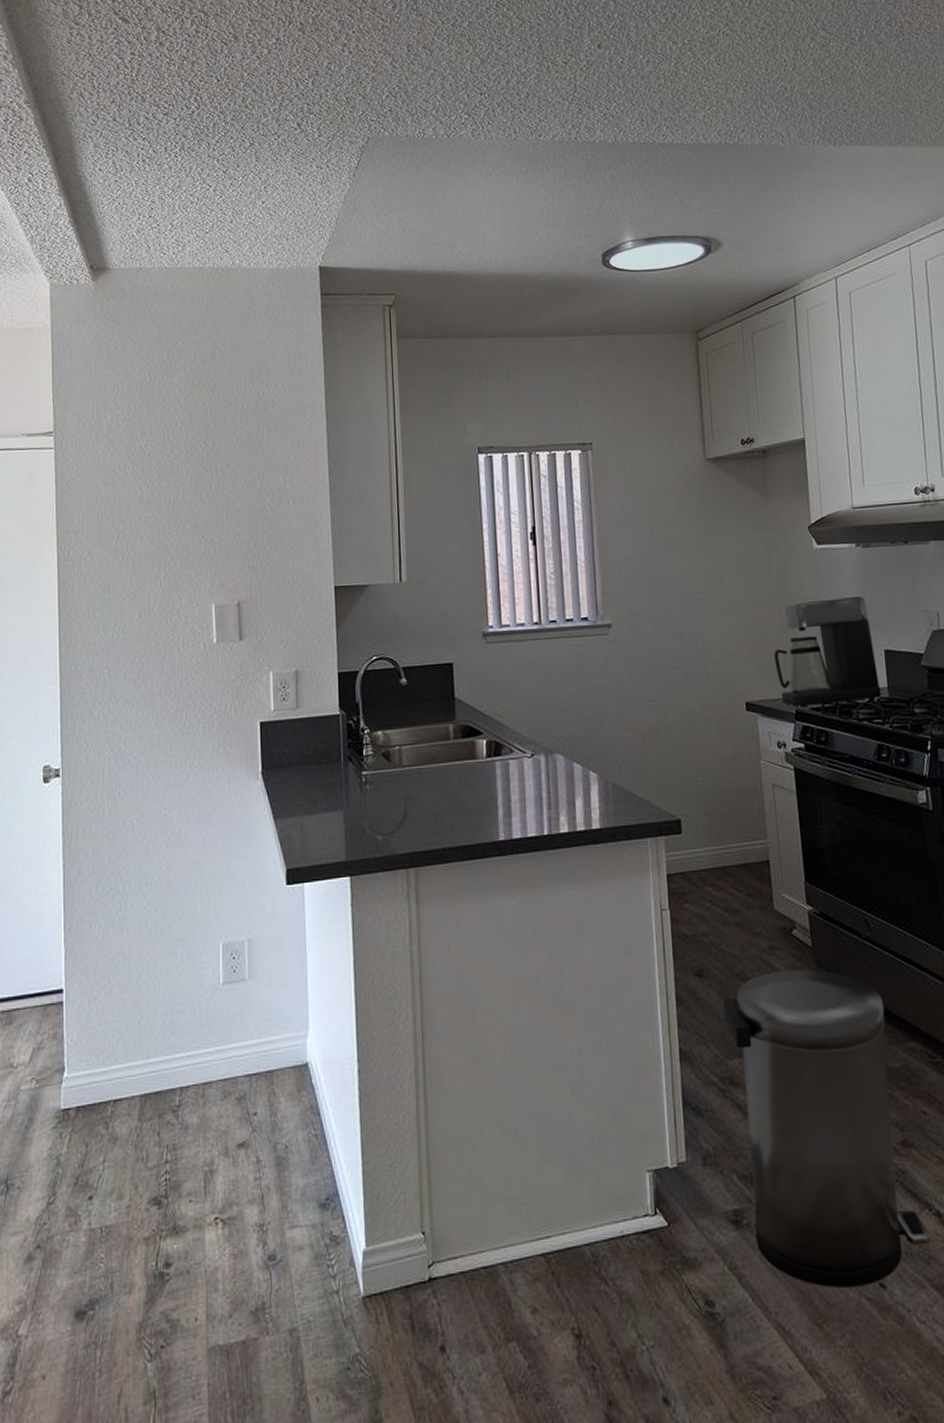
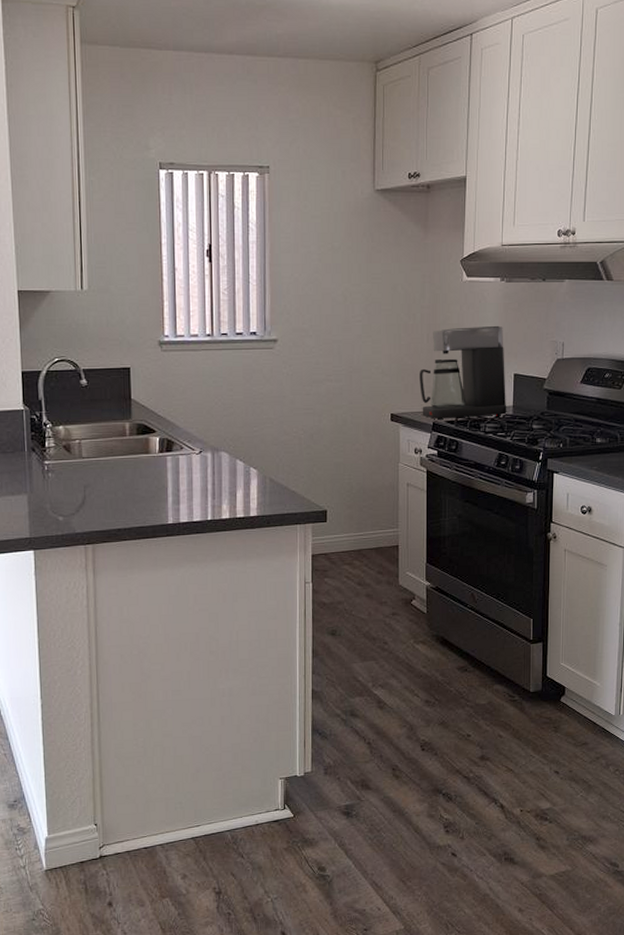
pedal bin: present [722,969,932,1288] -> none [350,630,495,857]

